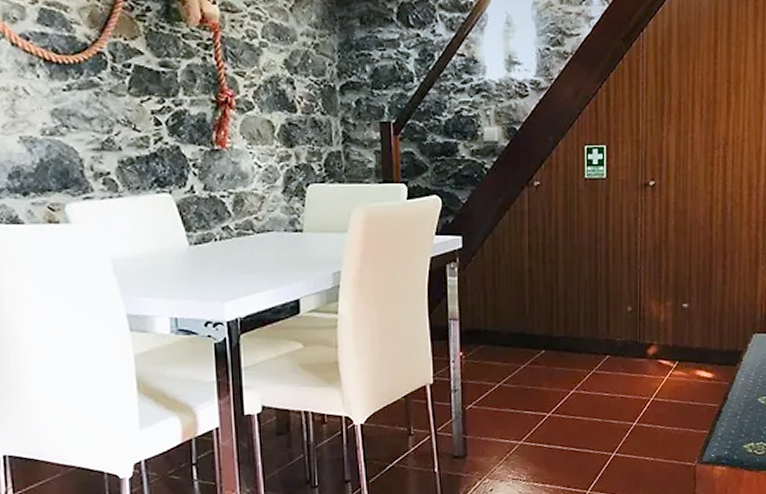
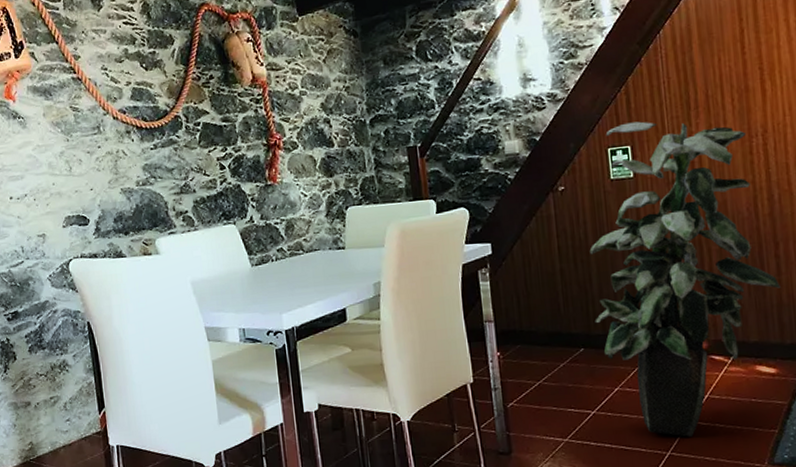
indoor plant: none [557,121,724,438] -> present [589,121,781,437]

